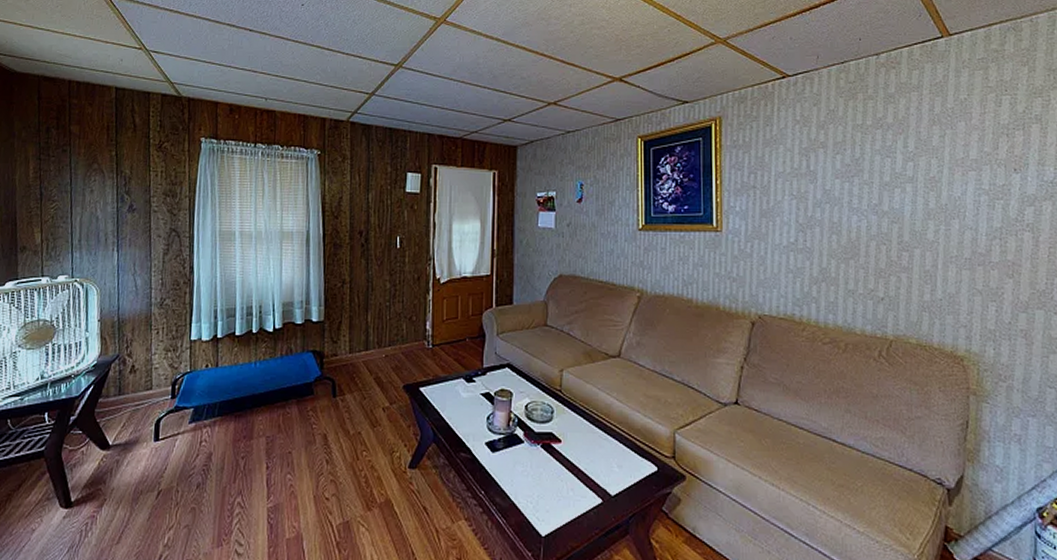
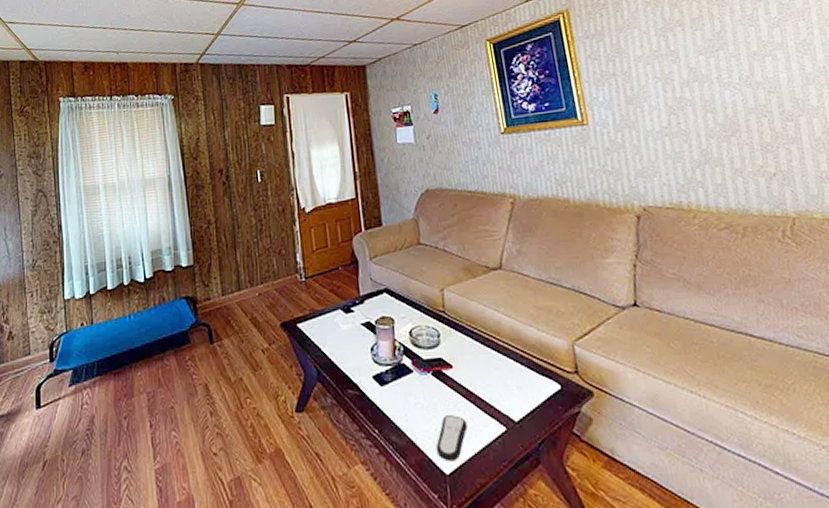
remote control: none [535,483,567,525] -> present [436,414,468,462]

